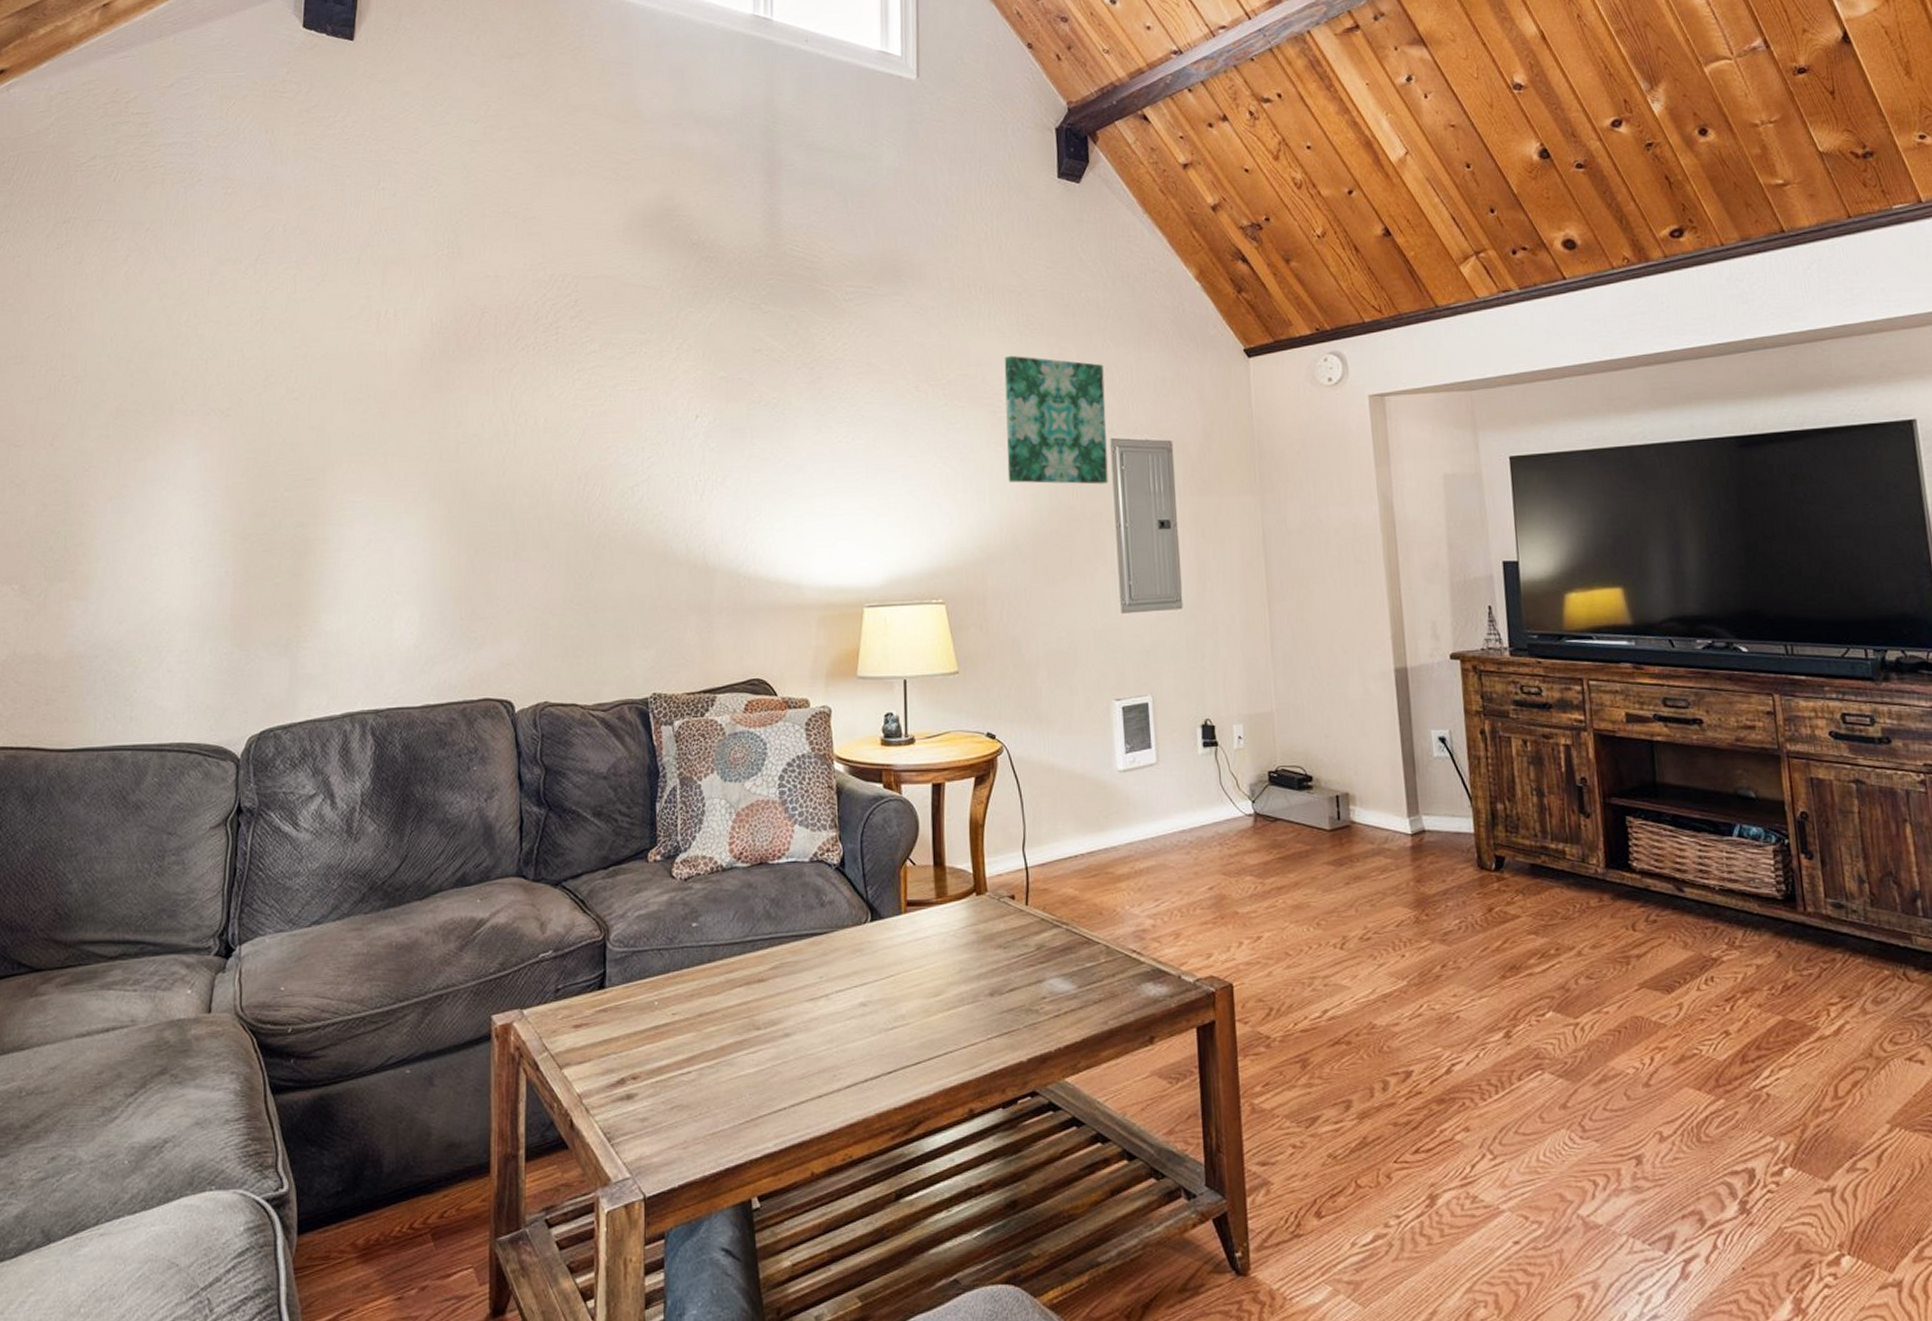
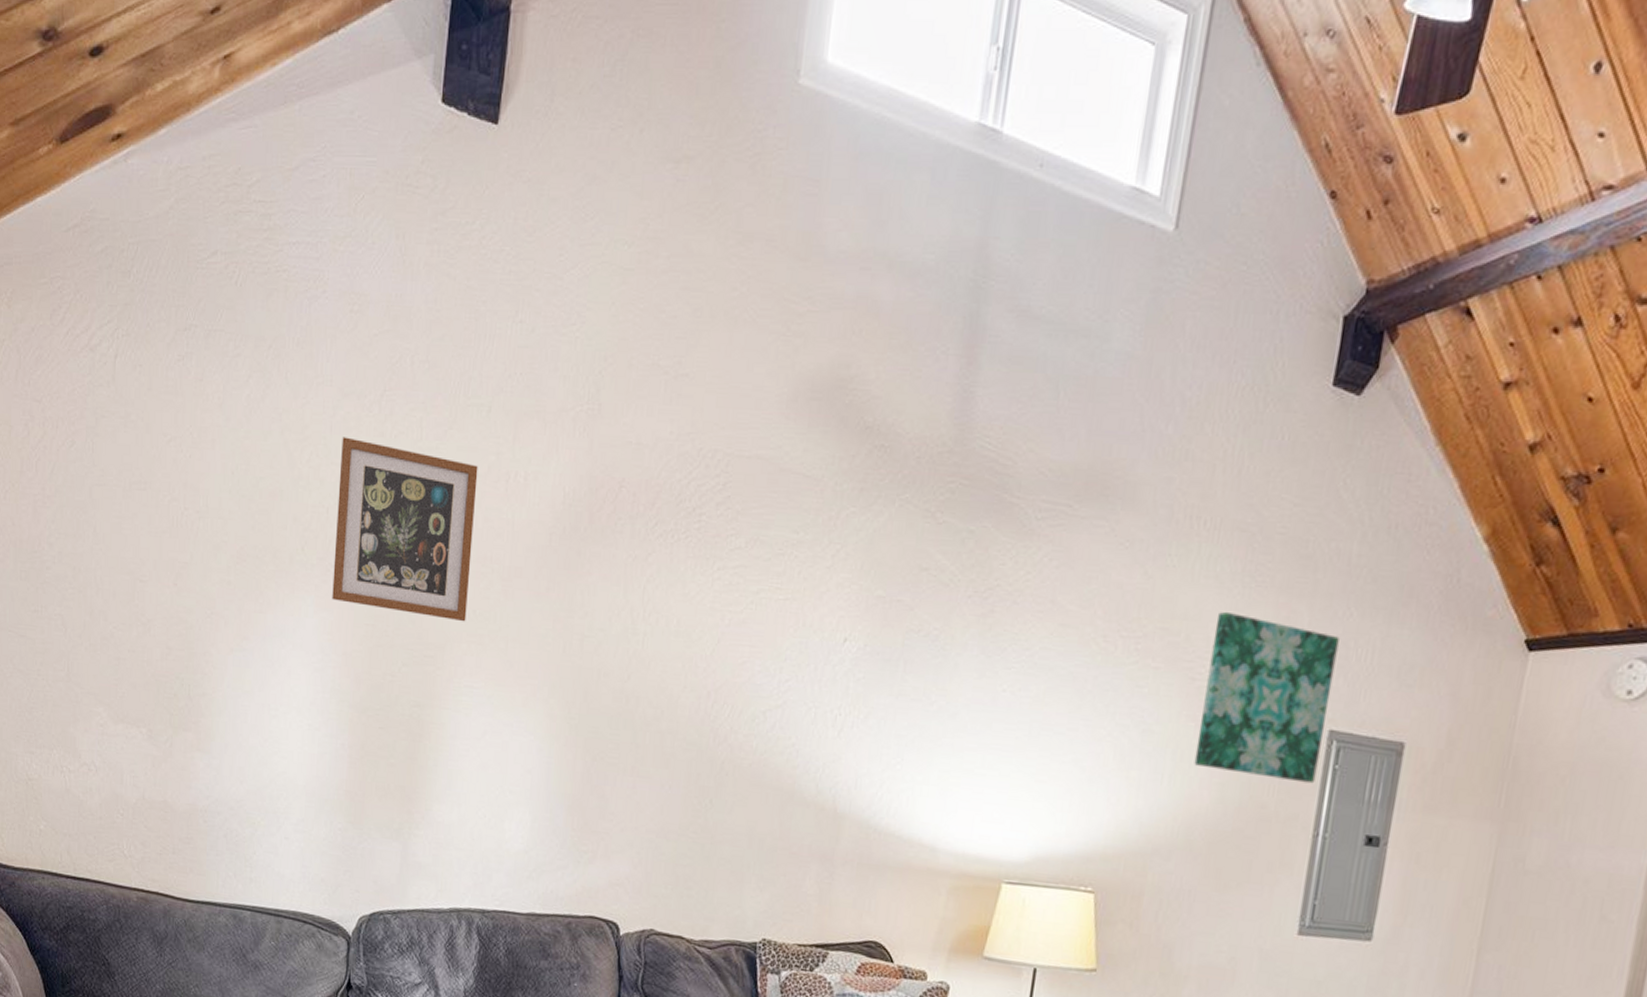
picture frame: none [212,297,350,445] -> present [332,437,478,622]

